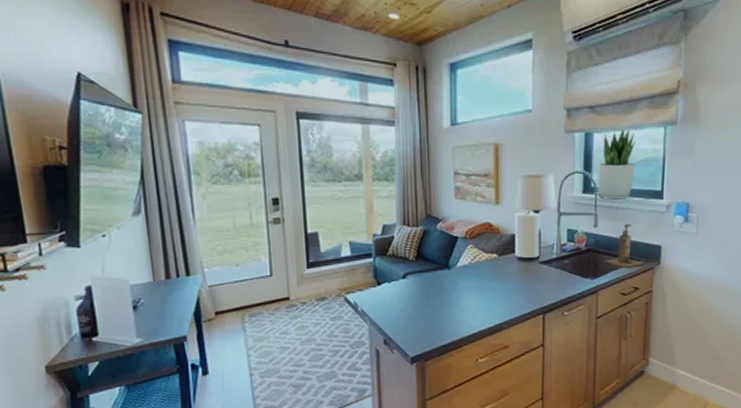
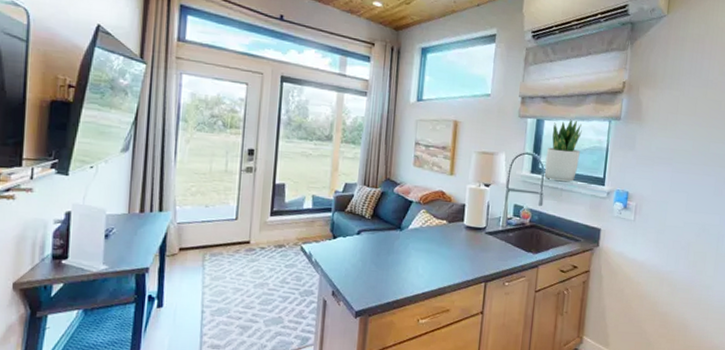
soap dispenser: present [604,223,644,268] -> none [546,205,583,247]

